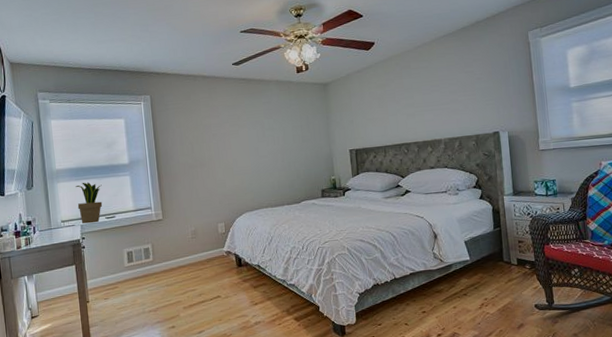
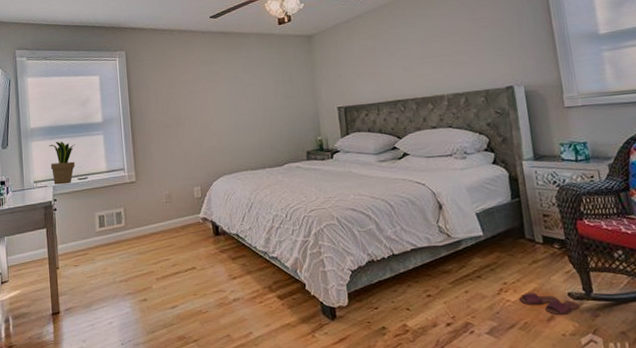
slippers: none [497,305,544,323] -> present [519,292,581,315]

